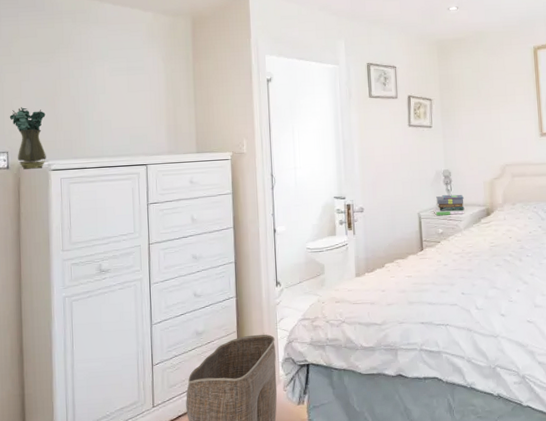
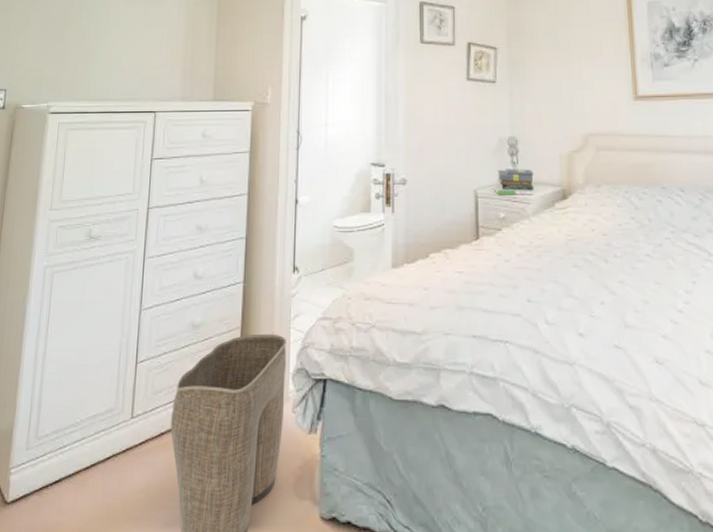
vase: present [9,106,46,170] -> none [12,38,52,112]

